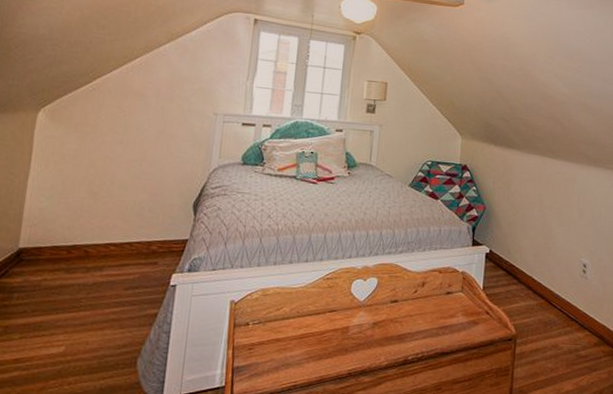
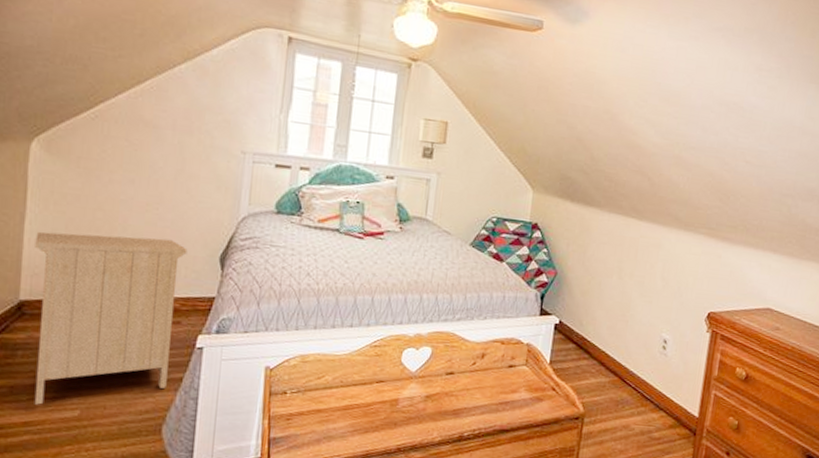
nightstand: none [25,187,166,343] -> present [34,231,188,405]

